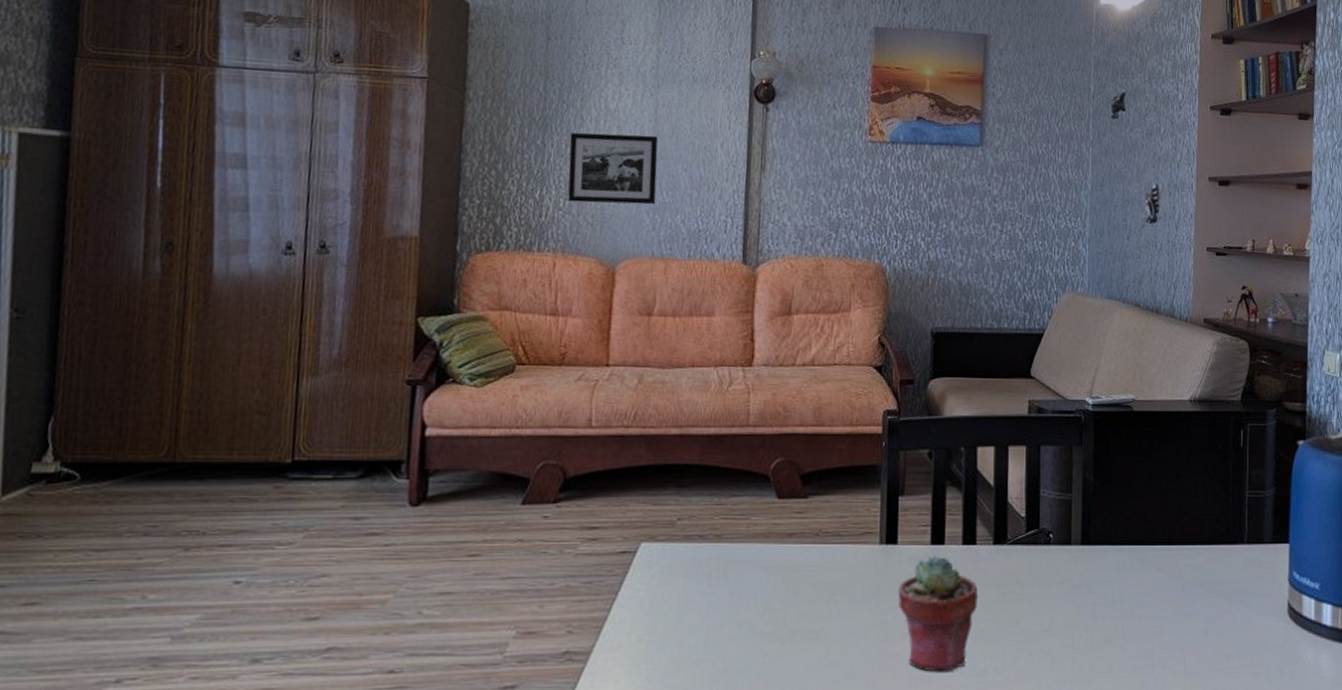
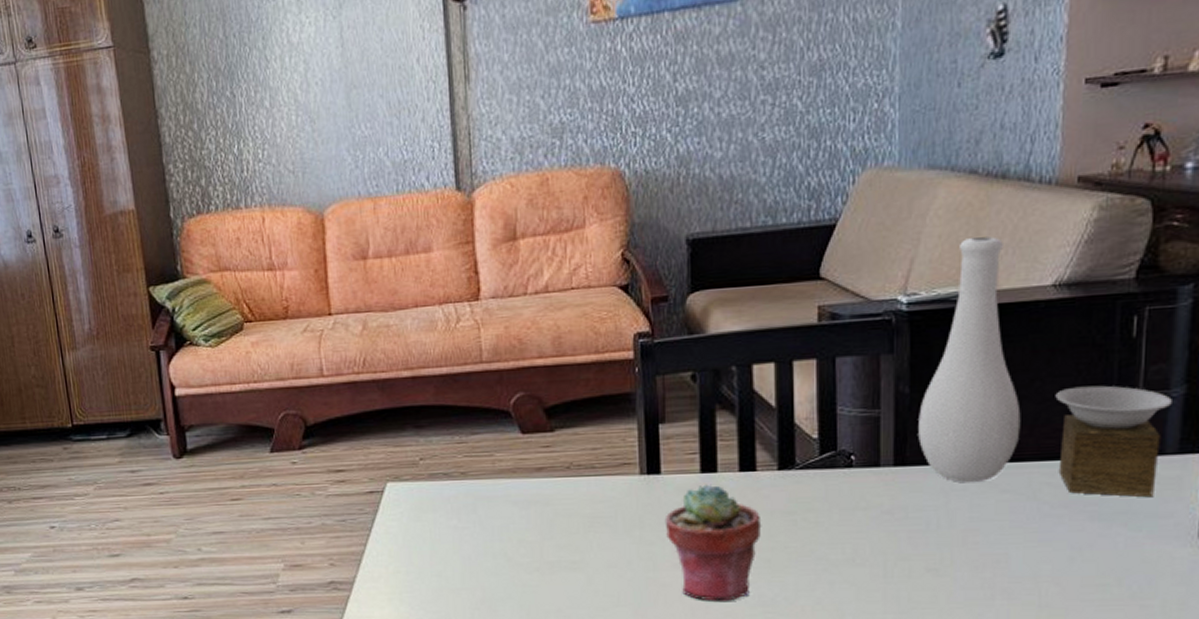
picture frame: present [568,133,658,205] -> none [257,63,355,152]
vase: none [1099,357,1267,579] -> present [918,237,1172,498]

